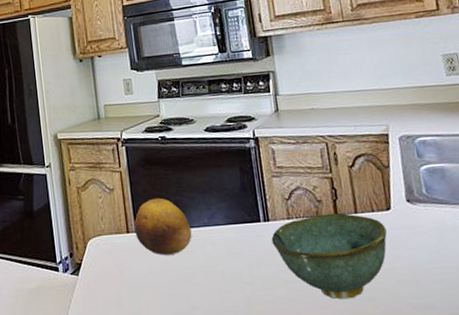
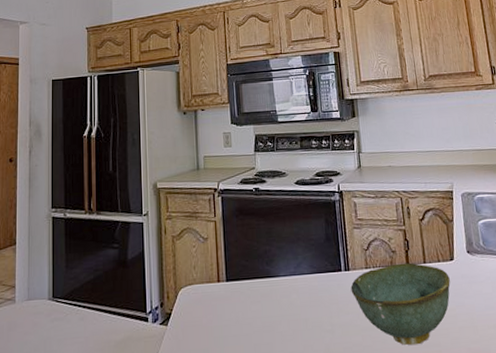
fruit: present [134,197,192,255] -> none [225,247,279,304]

